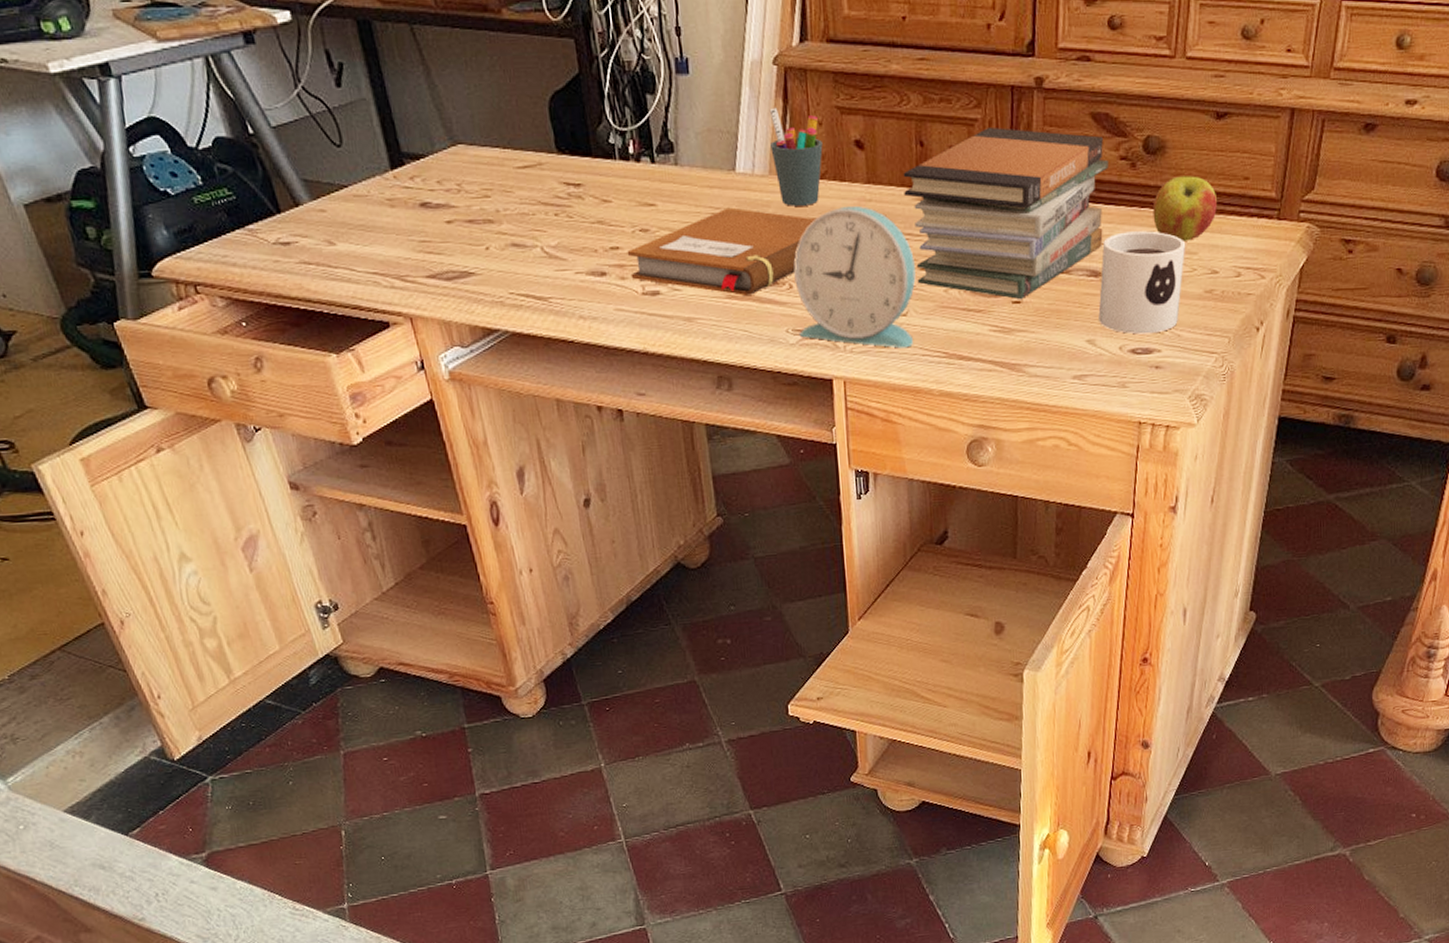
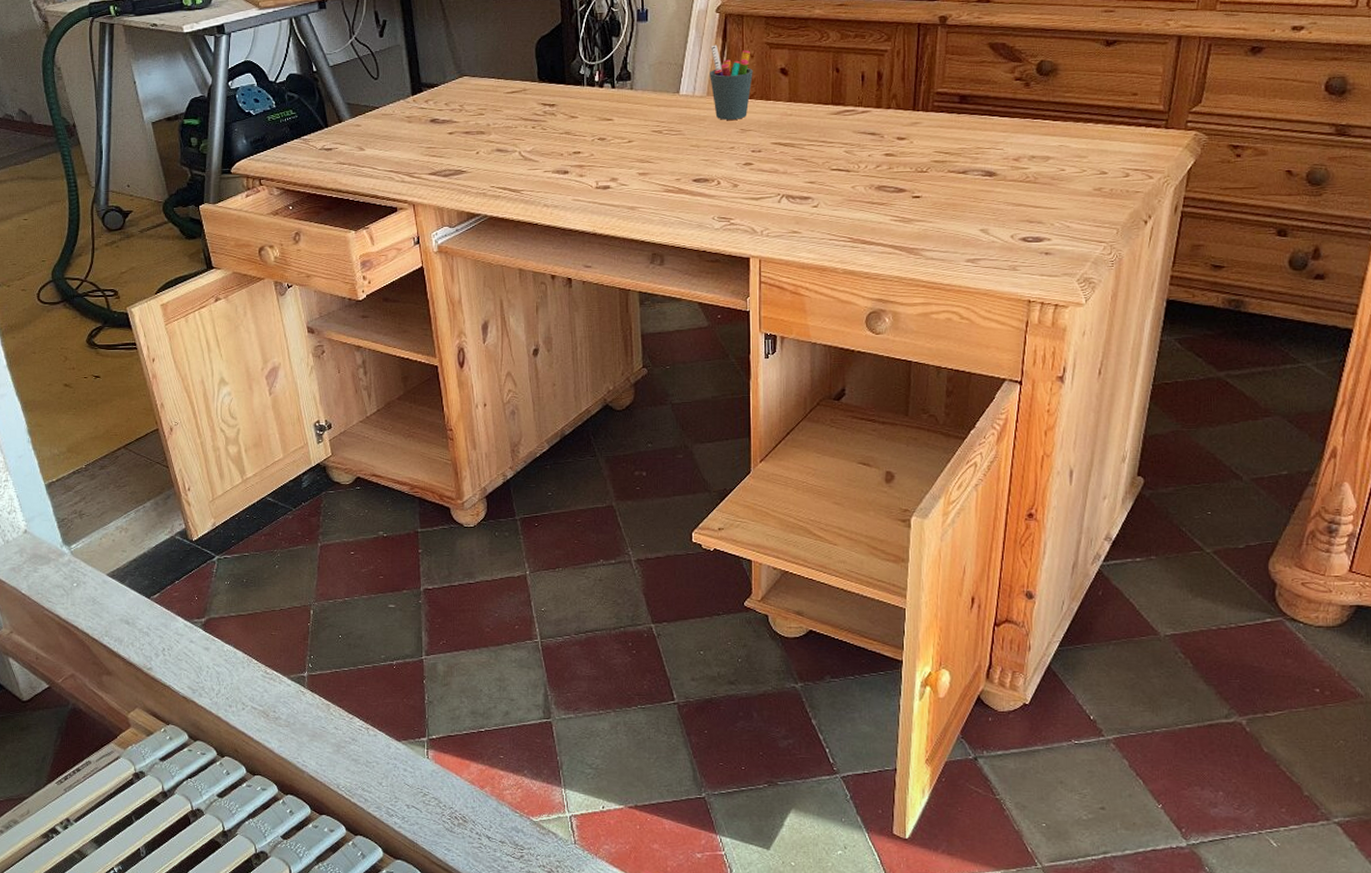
notebook: present [627,207,815,296] -> none [586,121,743,190]
alarm clock: present [793,206,916,348] -> none [722,120,827,234]
book stack: present [903,126,1108,300] -> none [820,56,1004,195]
mug: present [1098,231,1186,334] -> none [992,138,1076,225]
apple: present [1152,176,1217,241] -> none [1045,93,1106,147]

